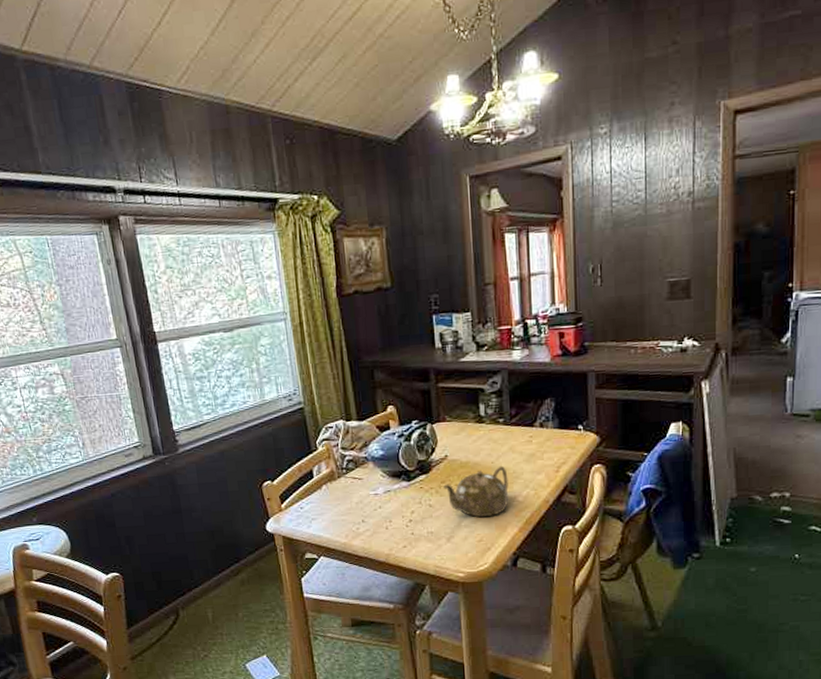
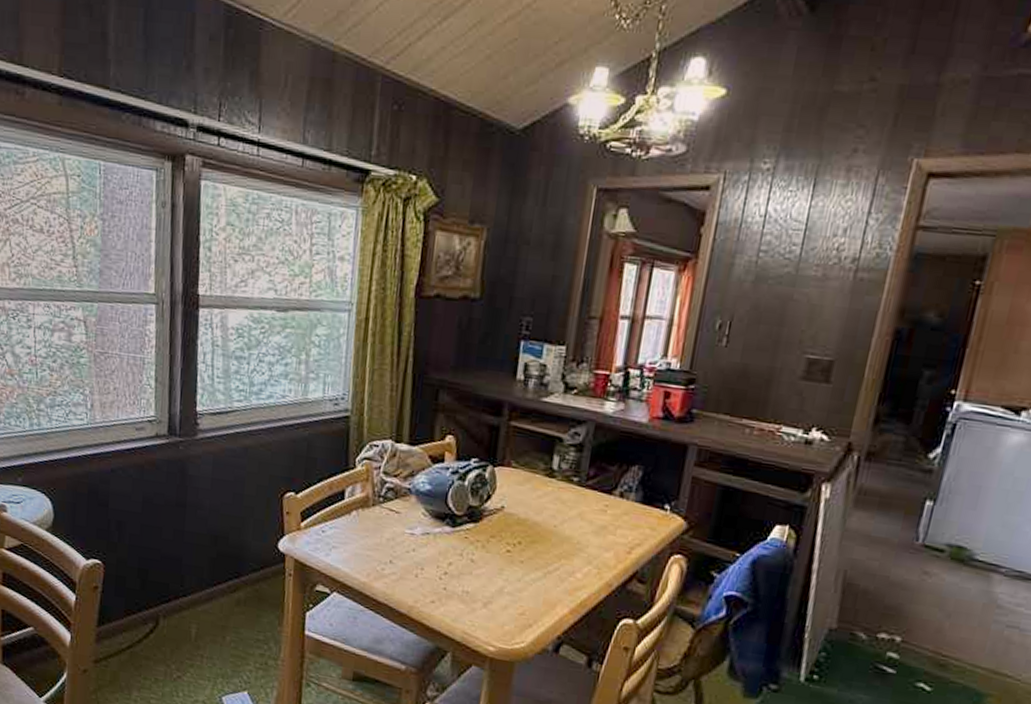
teapot: present [443,465,509,517] -> none [492,532,570,589]

